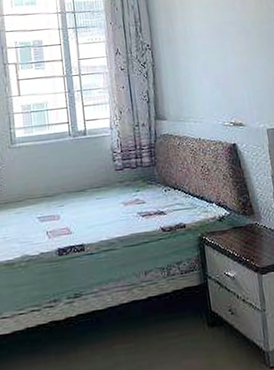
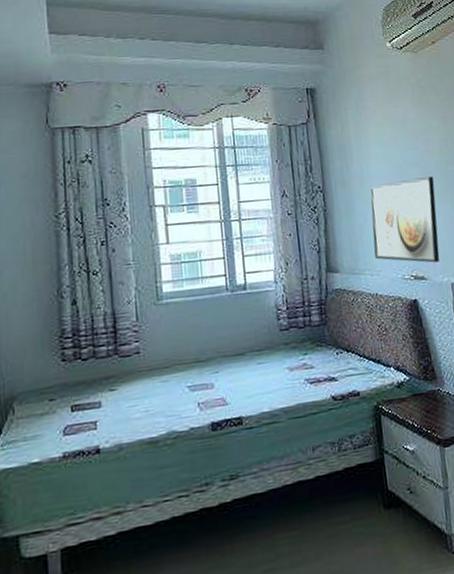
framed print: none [192,33,257,111] -> present [370,176,440,263]

